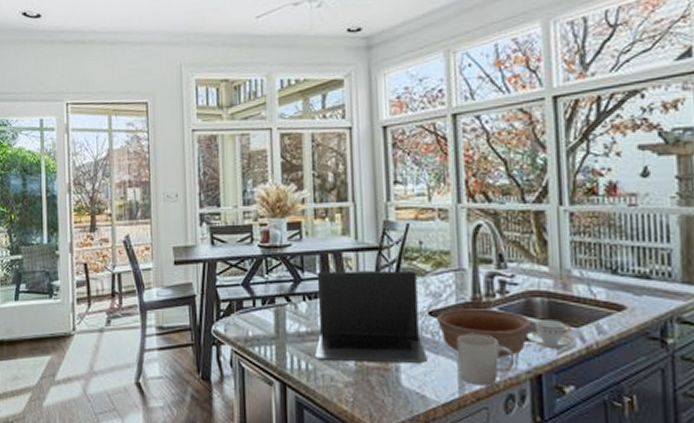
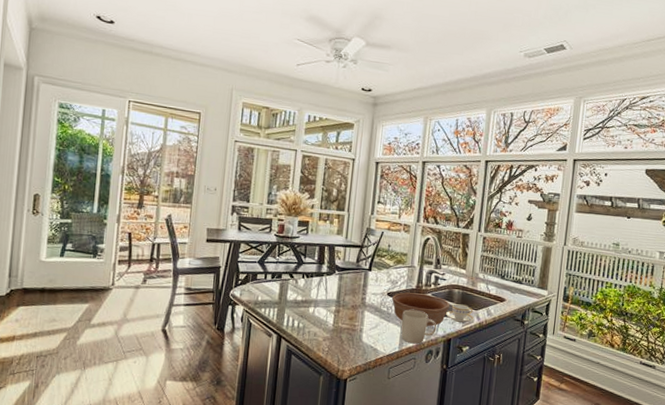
laptop computer: present [315,271,427,363] -> none [305,258,383,327]

